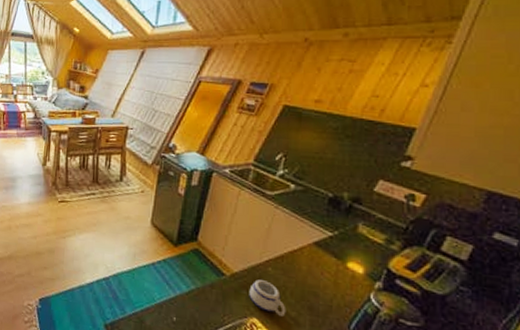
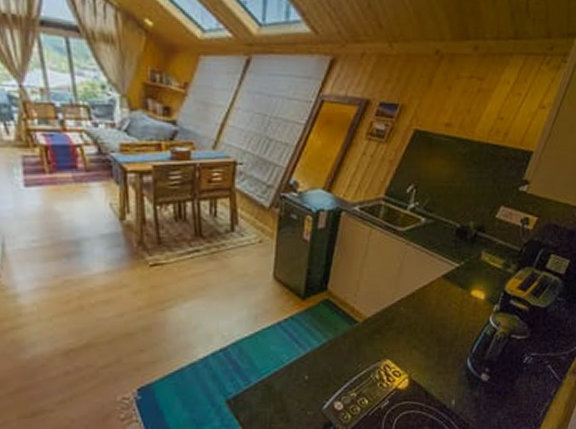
mug: present [249,279,286,317] -> none [382,321,417,353]

